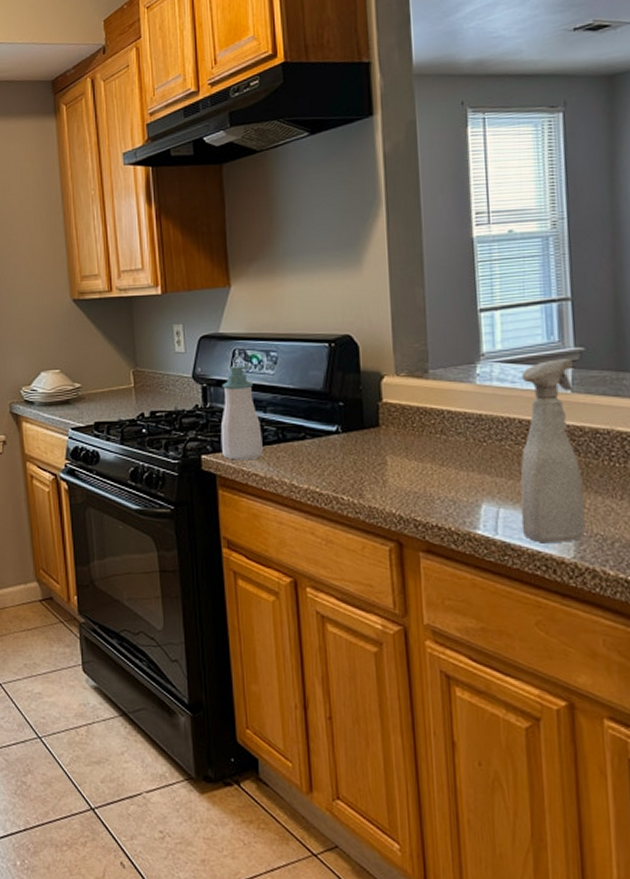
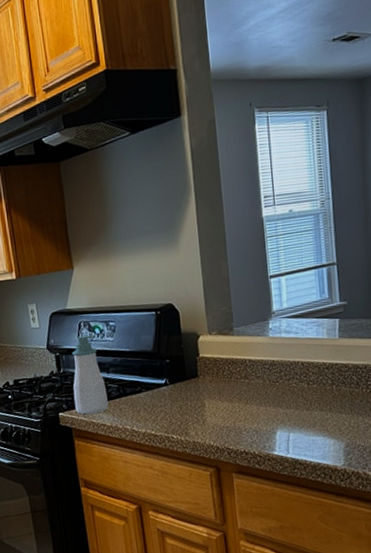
spray bottle: present [520,359,586,544] -> none [303,311,352,457]

